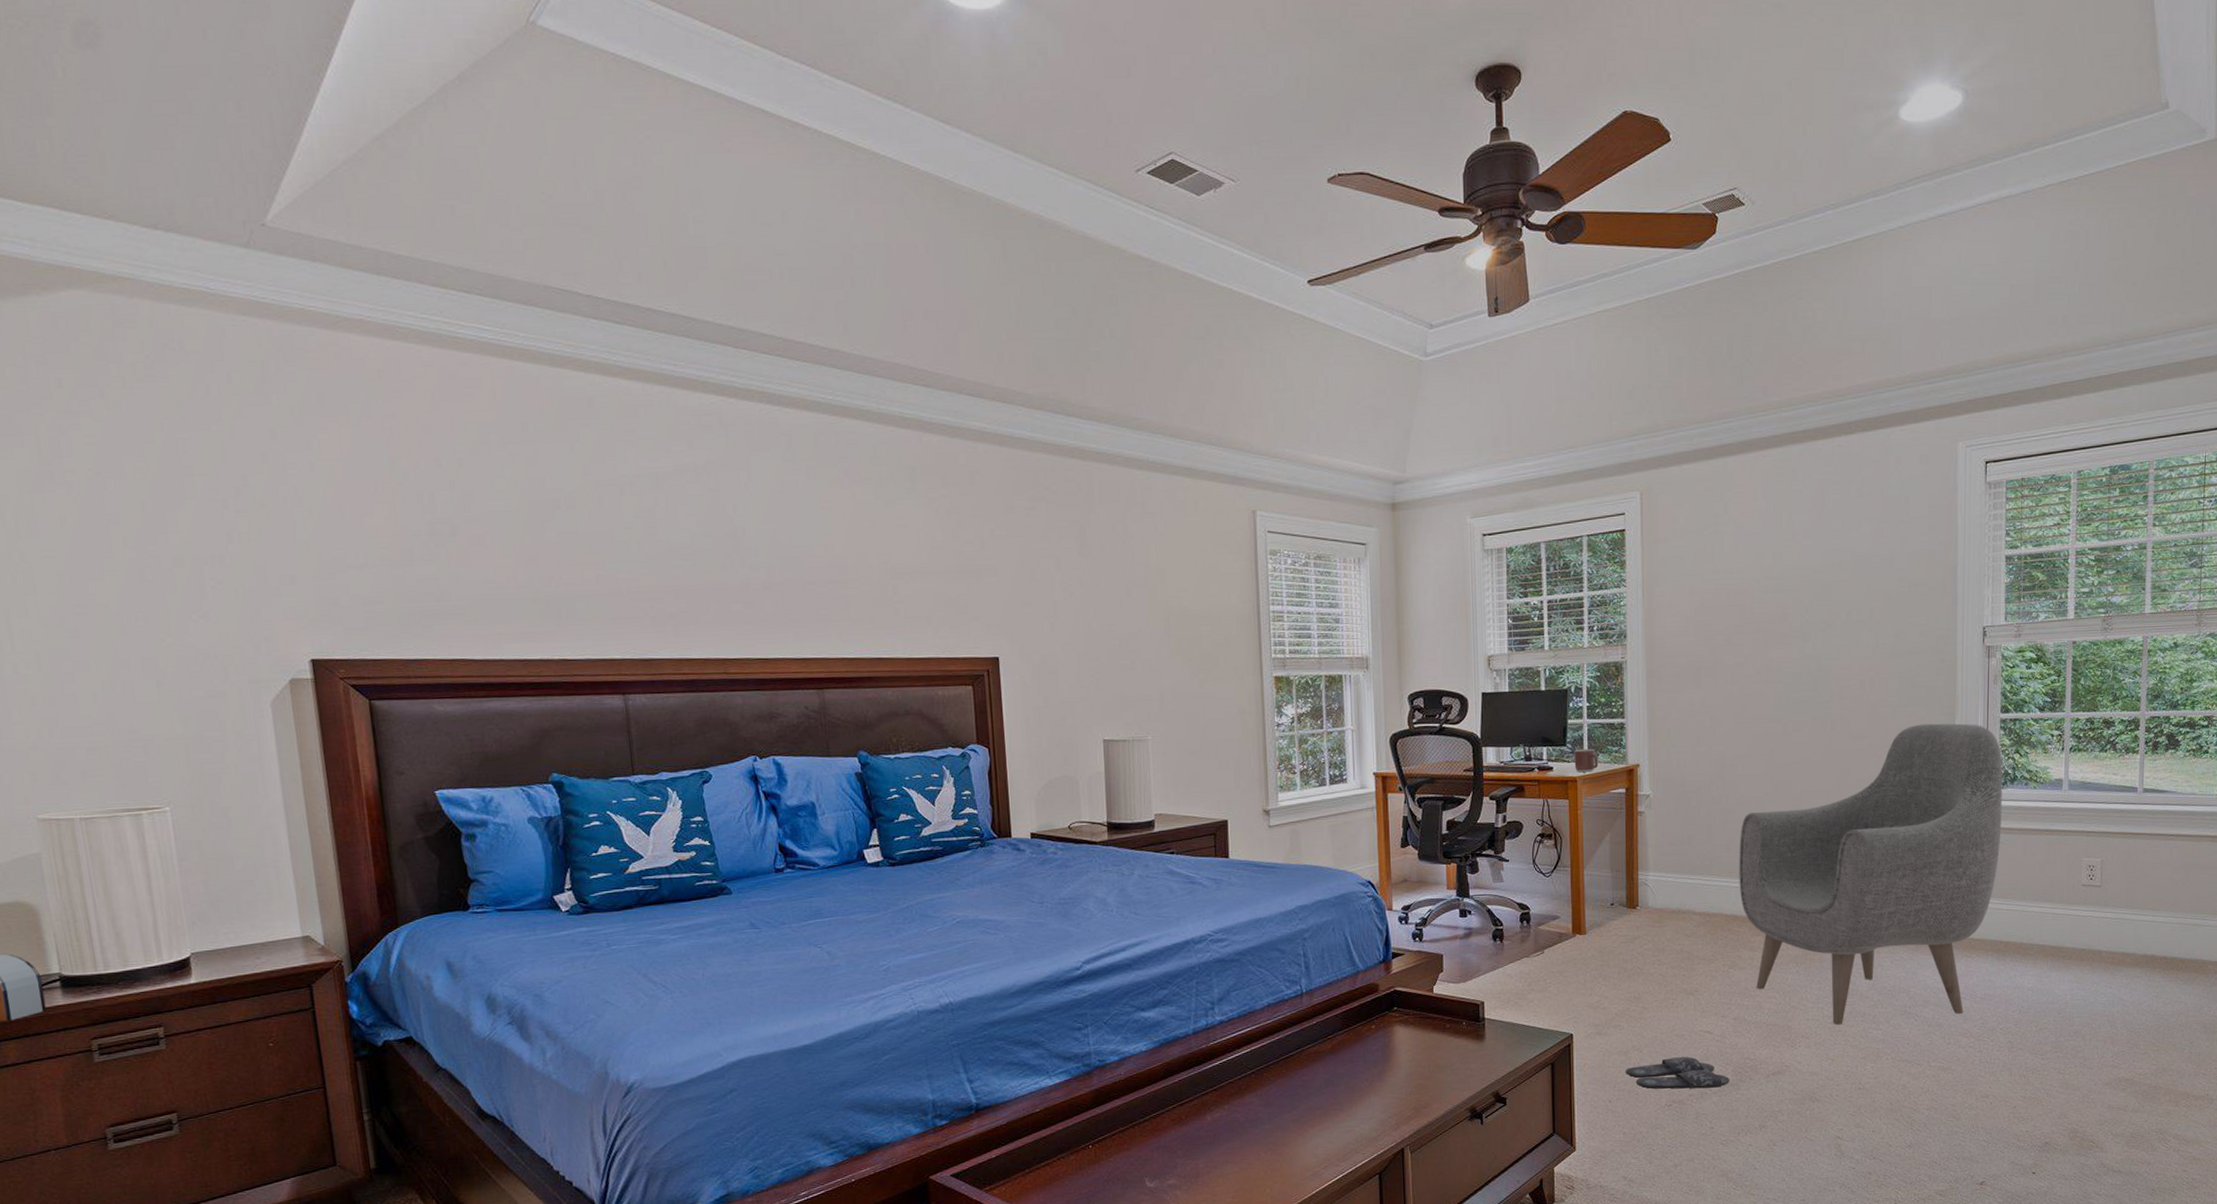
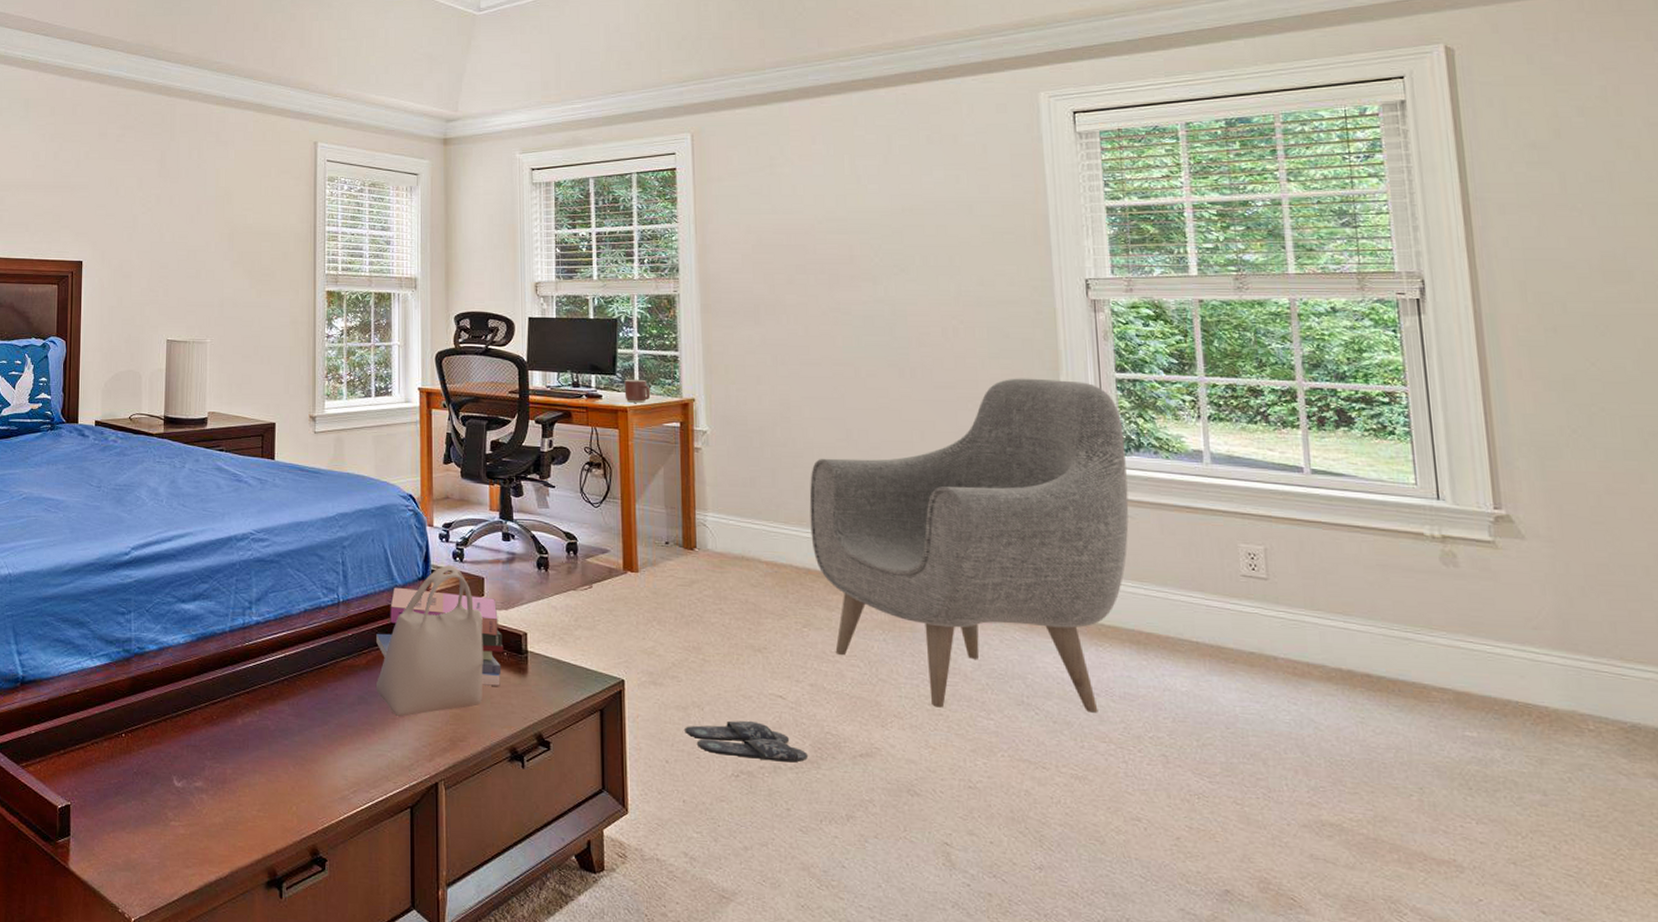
books: none [1340,972,1463,1055] -> present [376,587,504,686]
handbag: none [1341,945,1444,1093] -> present [375,564,483,717]

